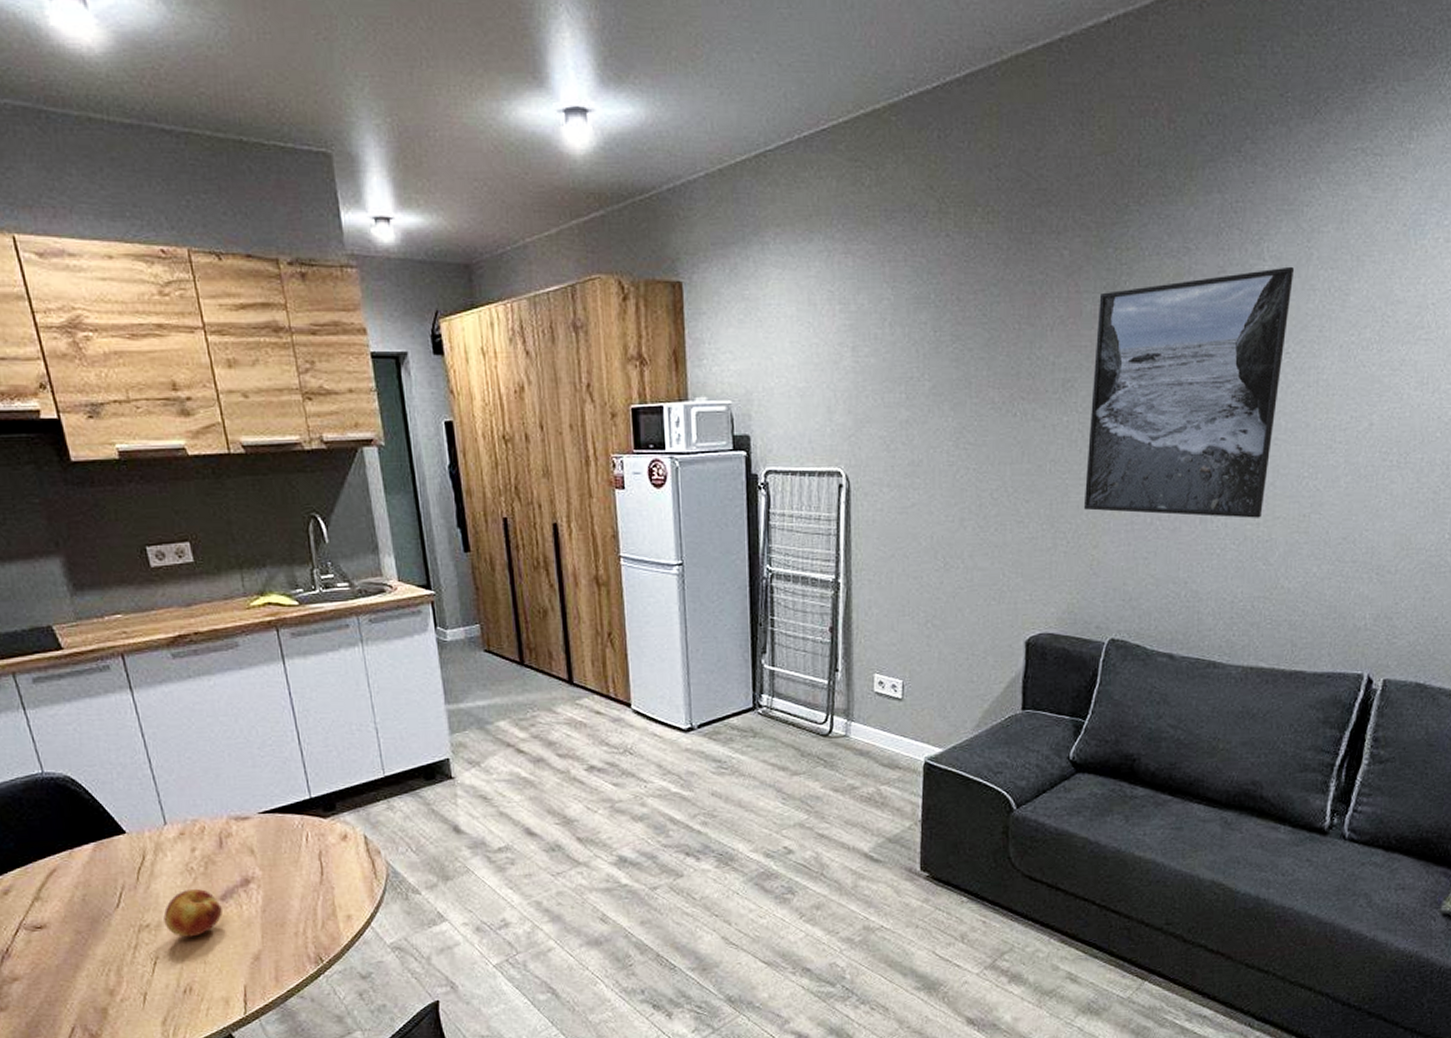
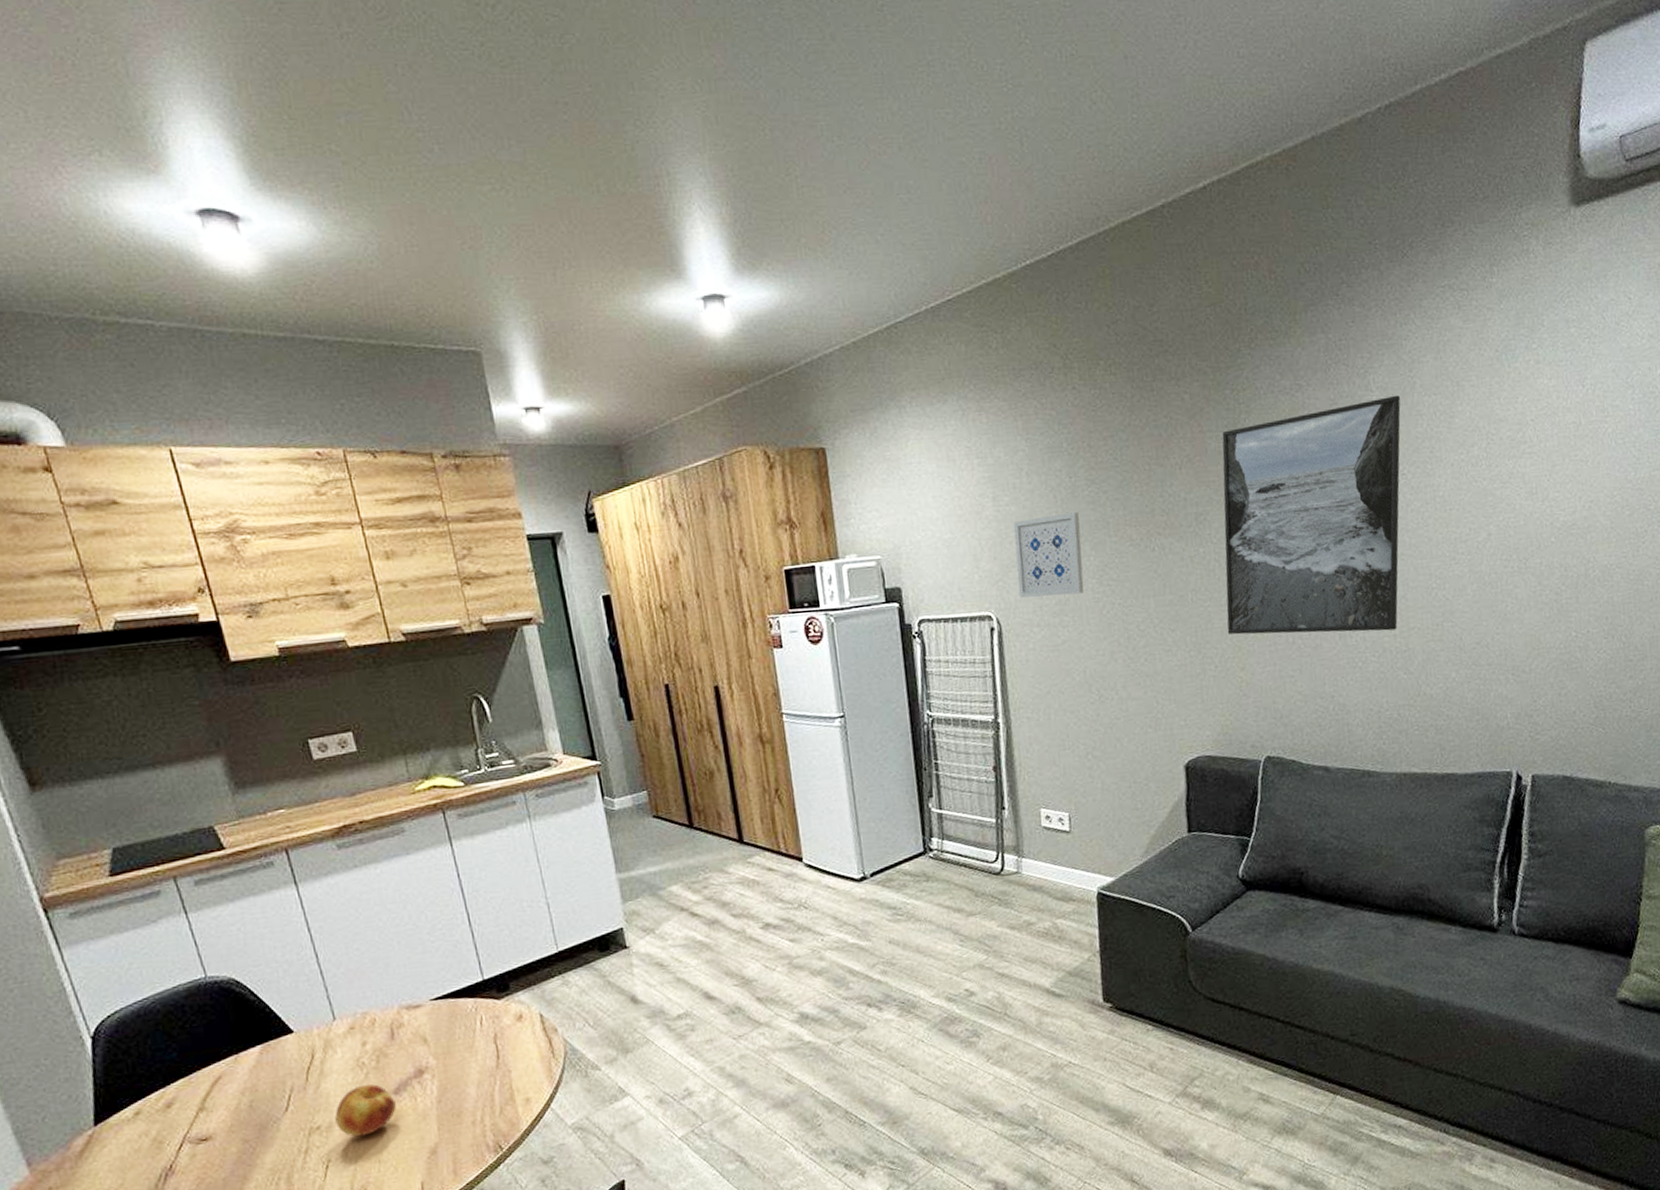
wall art: none [871,369,941,456] -> present [1013,512,1084,598]

